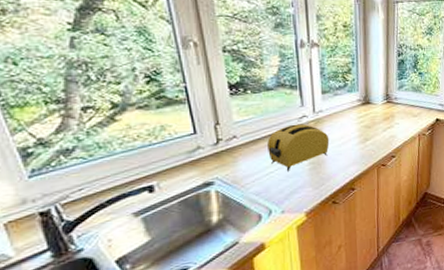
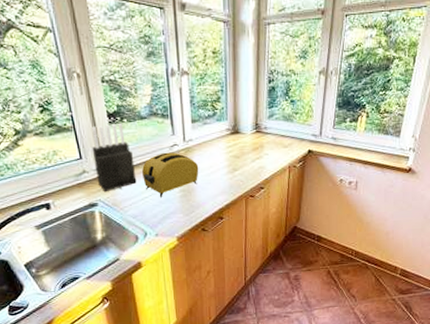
knife block: none [209,94,261,169] -> present [92,123,137,192]

